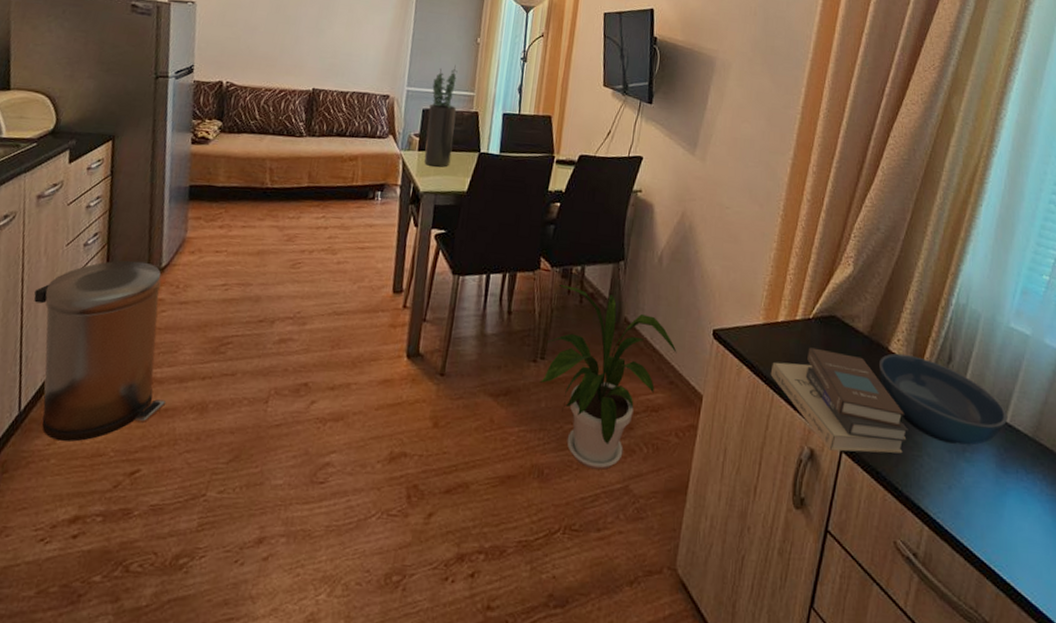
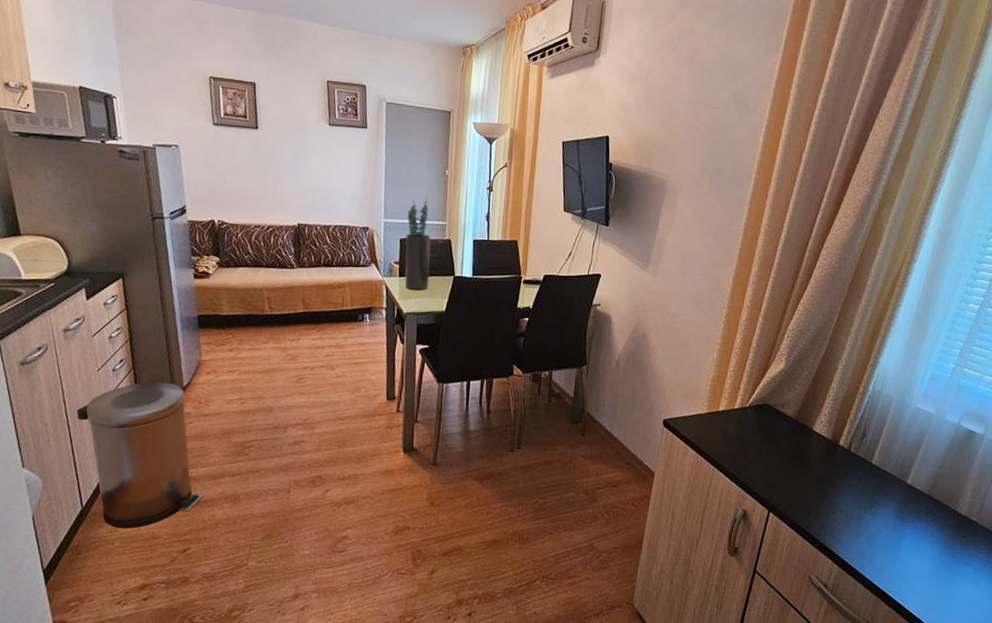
house plant: present [539,285,677,470] -> none [517,388,633,533]
books: present [770,347,908,454] -> none [711,430,826,512]
bowl: present [879,353,1008,445] -> none [803,432,909,502]

